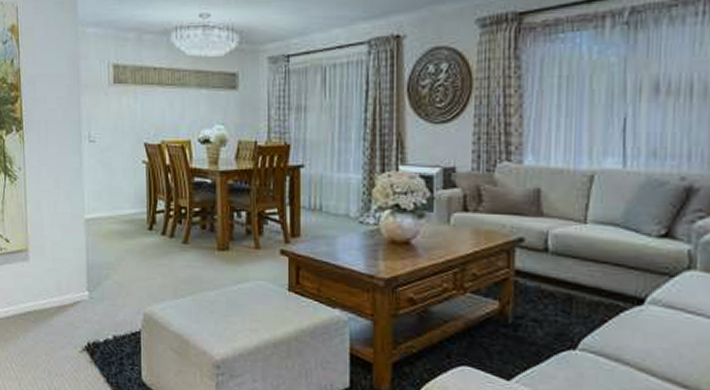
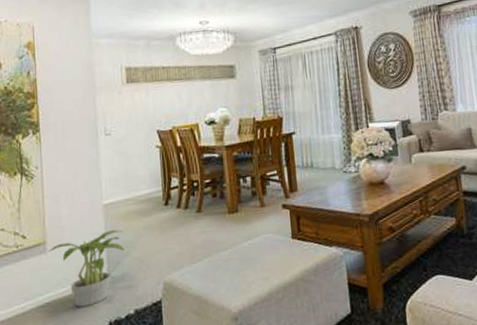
potted plant: none [31,248,105,323] -> present [49,230,124,307]

